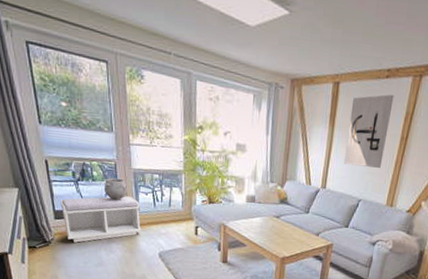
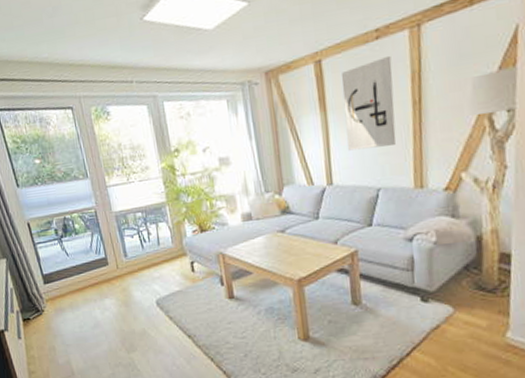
bench: present [60,196,142,243] -> none [47,243,134,306]
ceramic pot: present [105,177,127,200] -> none [88,225,112,251]

